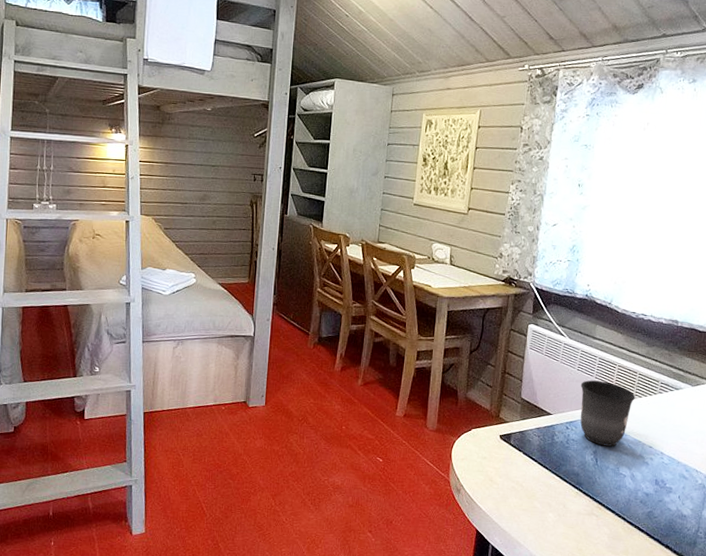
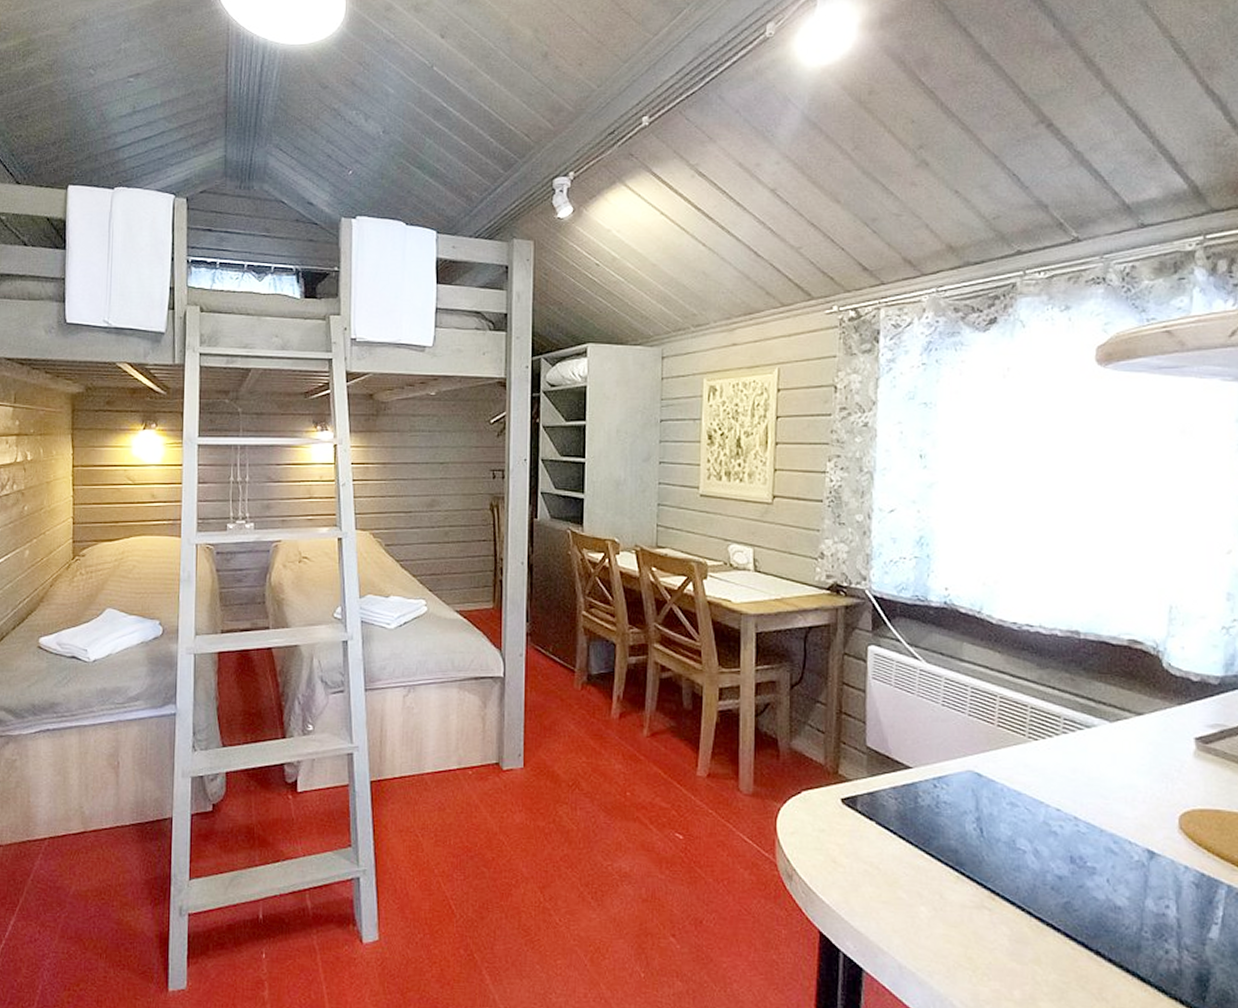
mug: present [580,380,635,447] -> none [948,719,1029,810]

